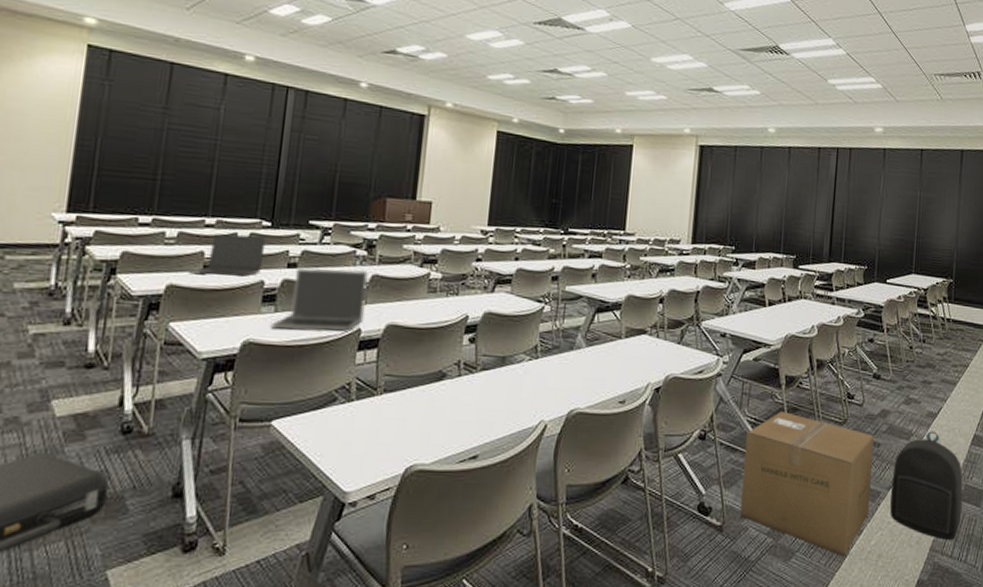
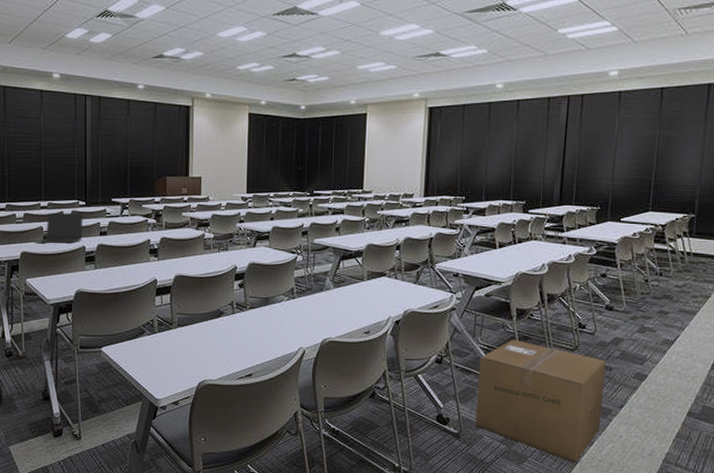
laptop: present [270,267,368,331] -> none [93,234,158,282]
backpack: present [890,431,963,540] -> none [622,357,701,454]

